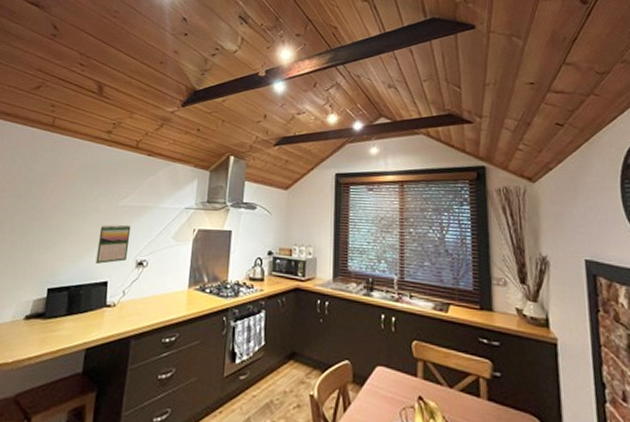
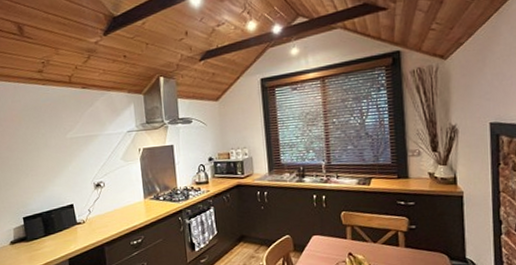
calendar: present [95,224,131,264] -> none [55,153,85,191]

